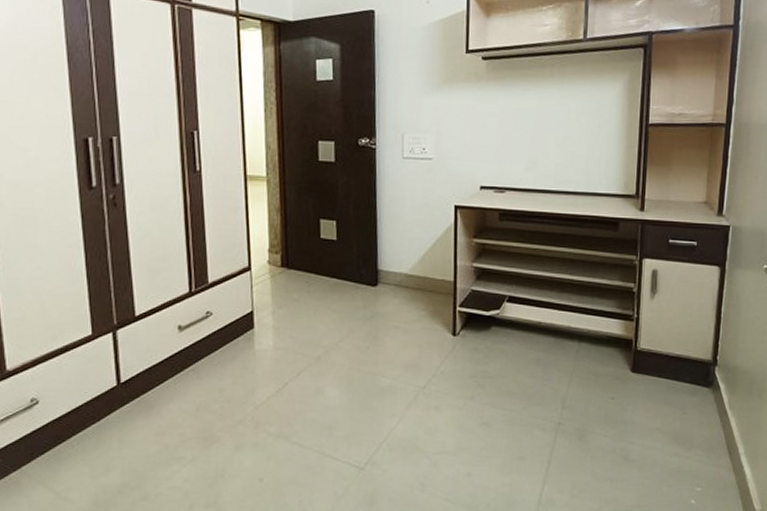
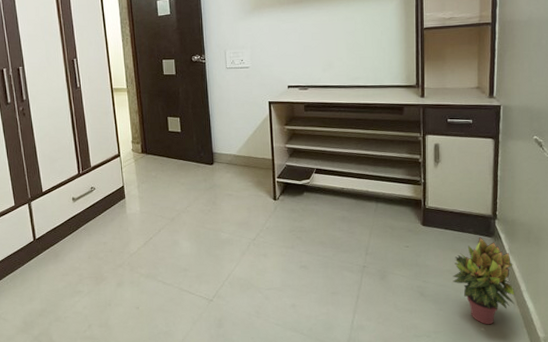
potted plant: none [662,387,732,496] -> present [452,237,515,325]

